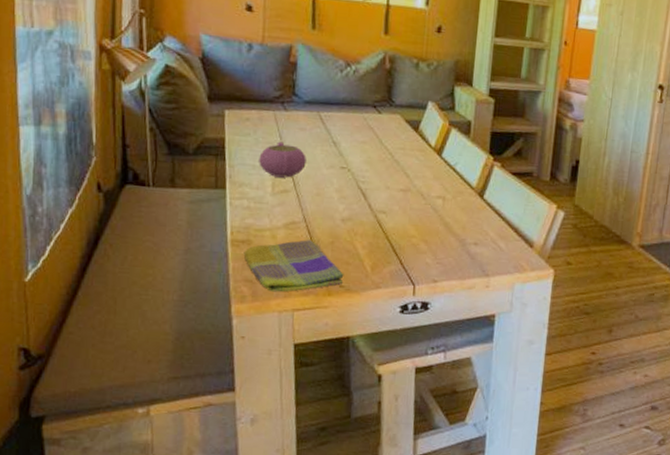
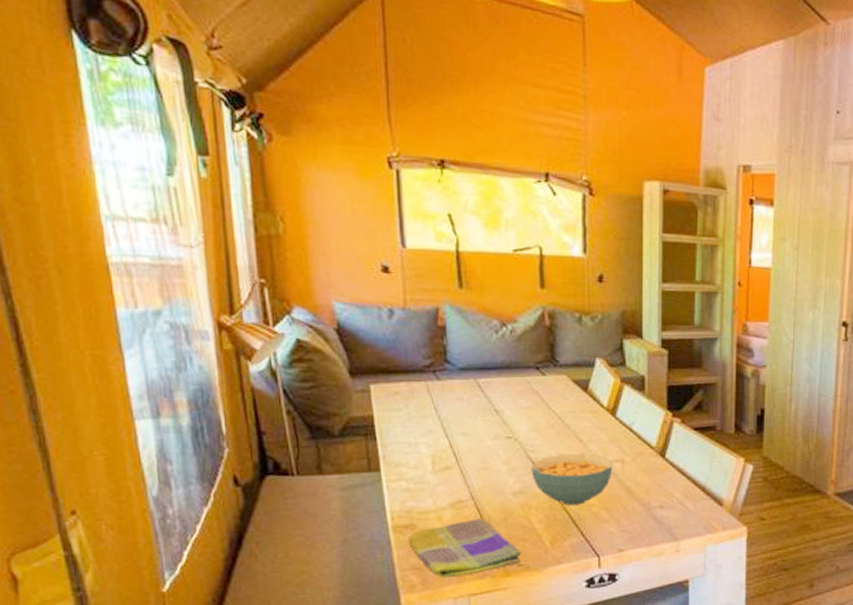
teapot: present [259,141,306,178] -> none [414,414,467,454]
cereal bowl: none [360,187,435,235] -> present [531,454,613,505]

